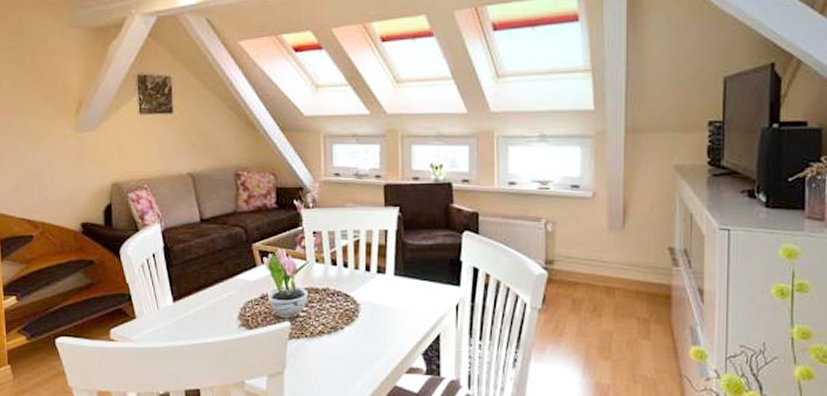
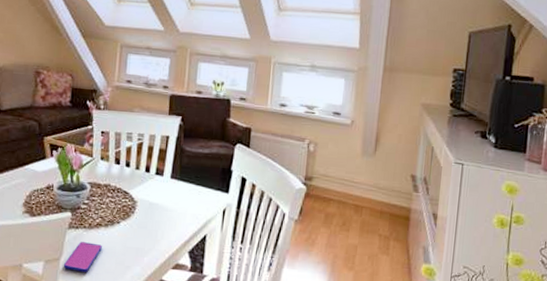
smartphone: none [288,352,327,384] -> present [63,242,102,272]

